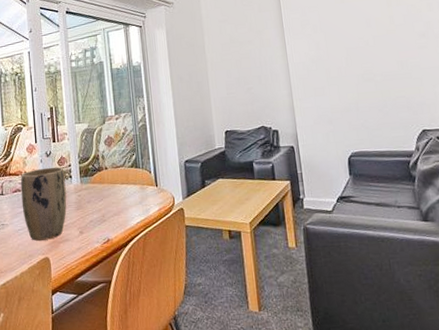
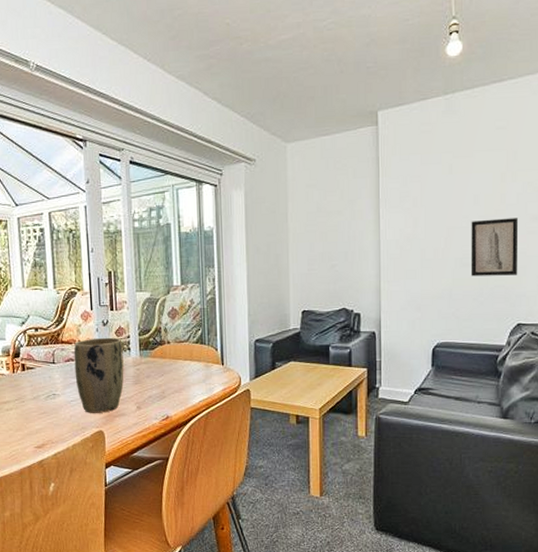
wall art: none [366,36,416,90] -> present [470,218,519,276]

